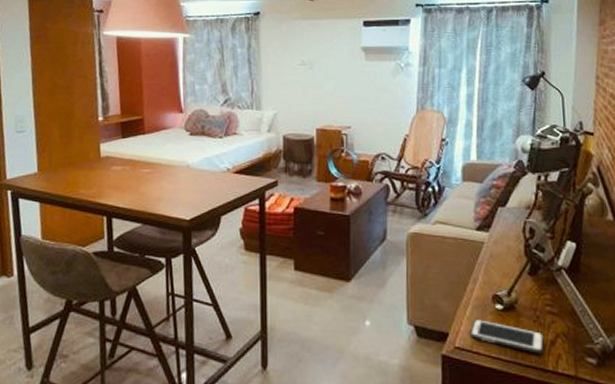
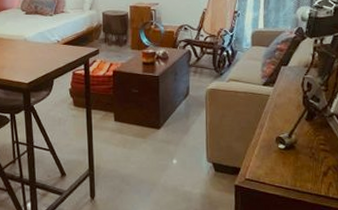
cell phone: present [470,319,544,354] -> none [258,157,318,183]

